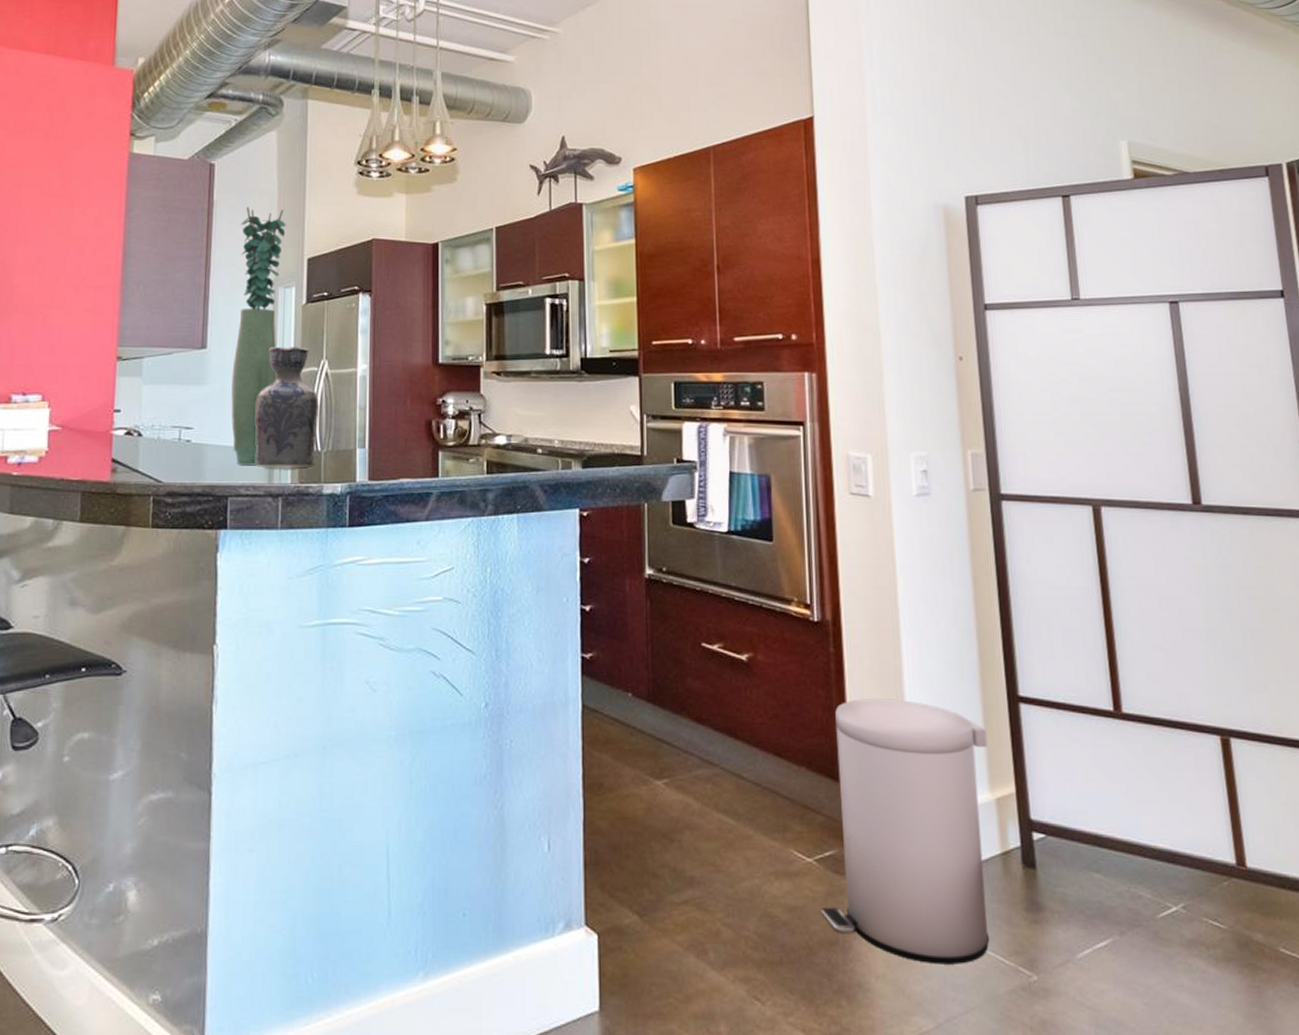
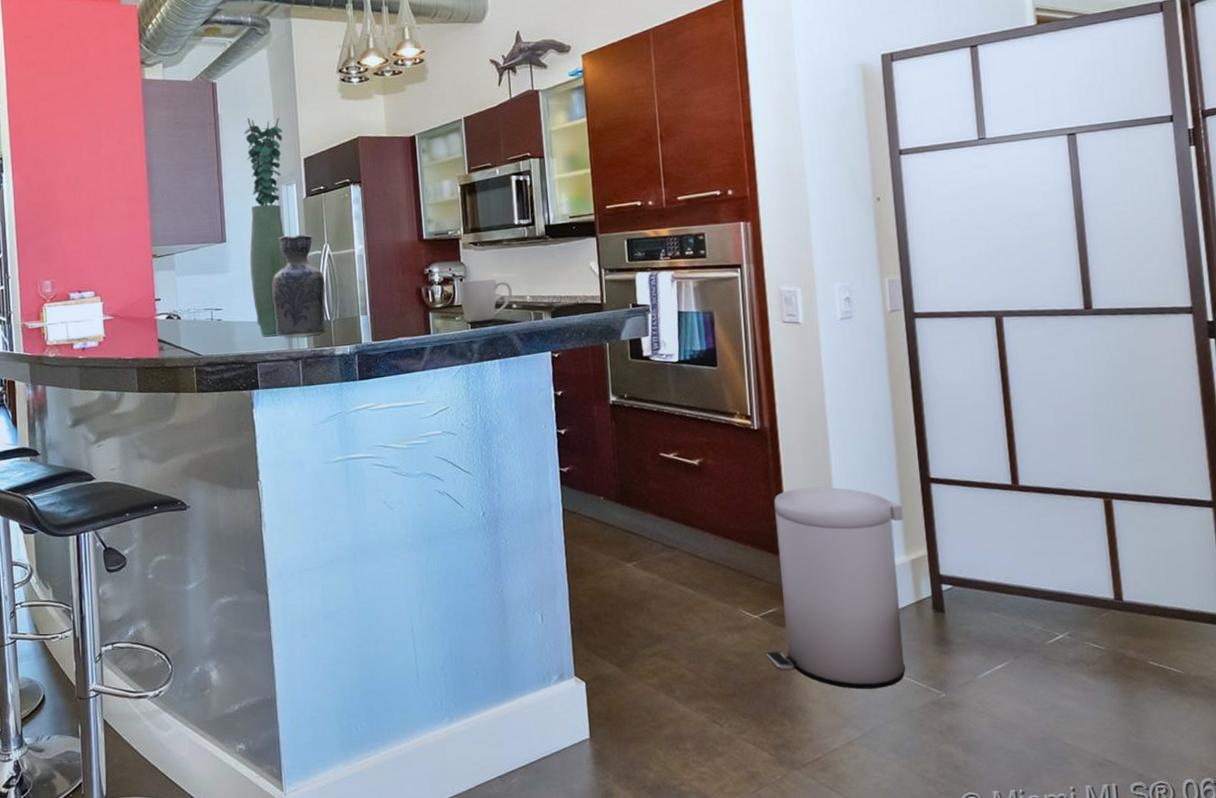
mug: none [476,416,538,471] -> present [459,279,512,326]

